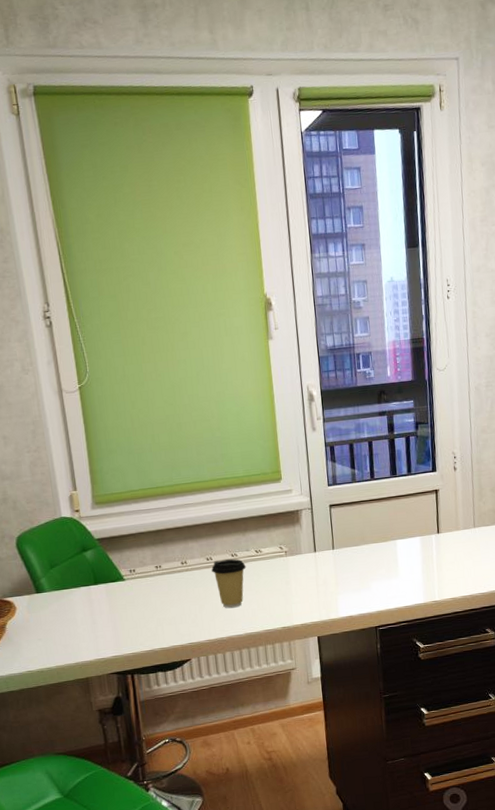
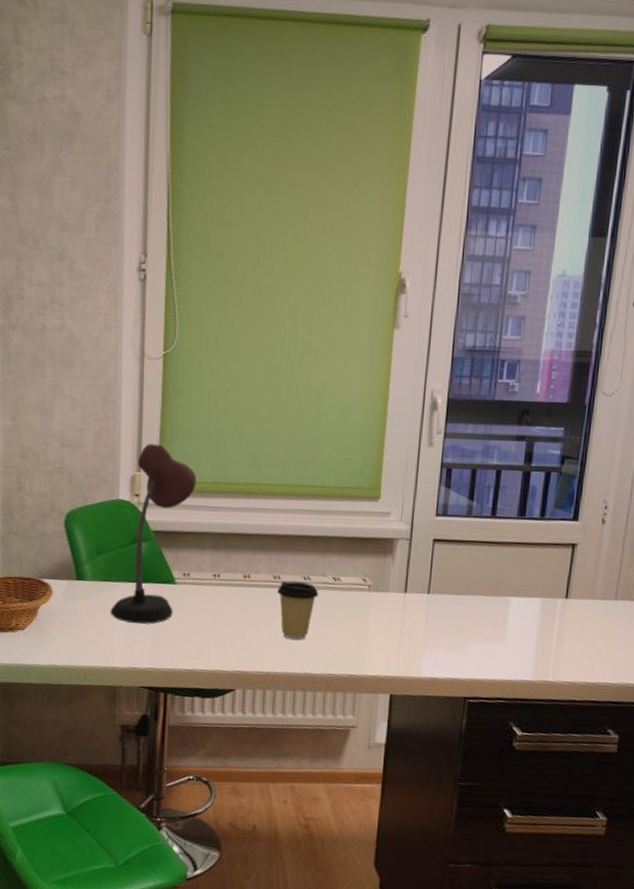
desk lamp: none [71,464,128,621] -> present [110,444,197,624]

